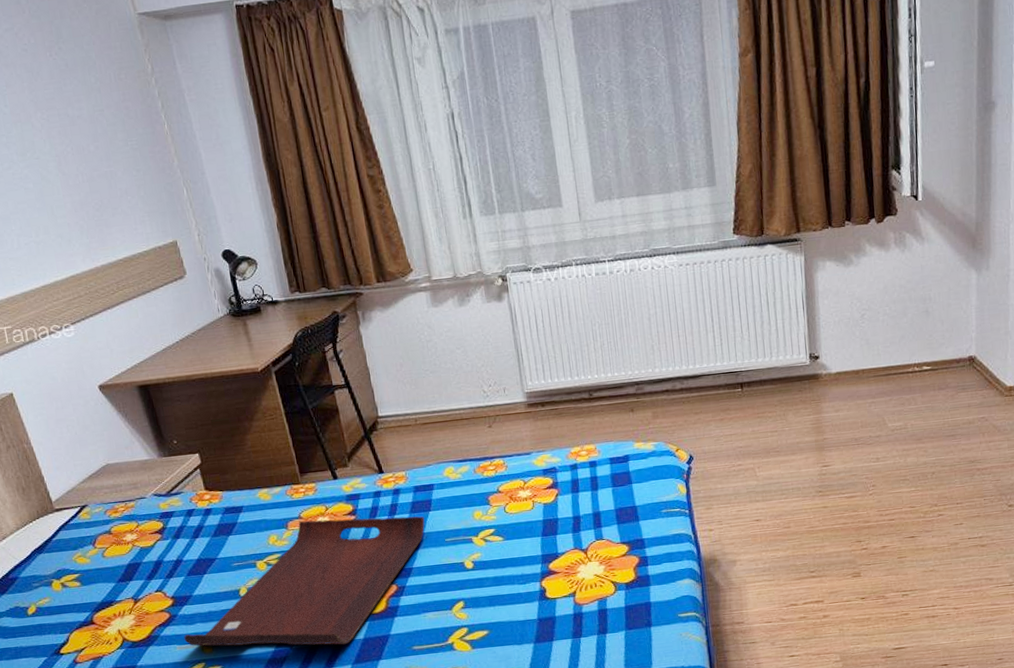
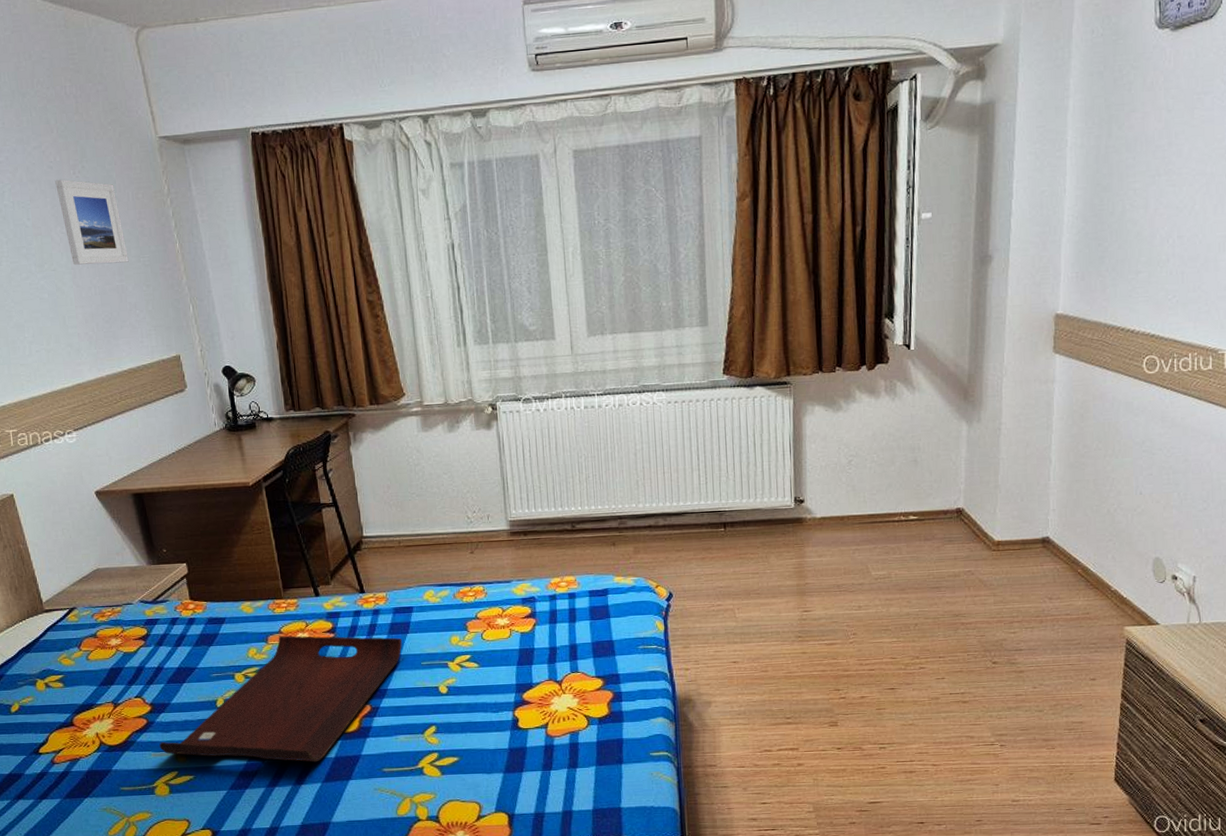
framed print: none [31,62,116,152] -> present [55,179,129,265]

